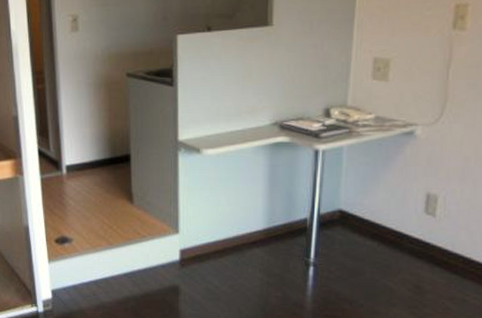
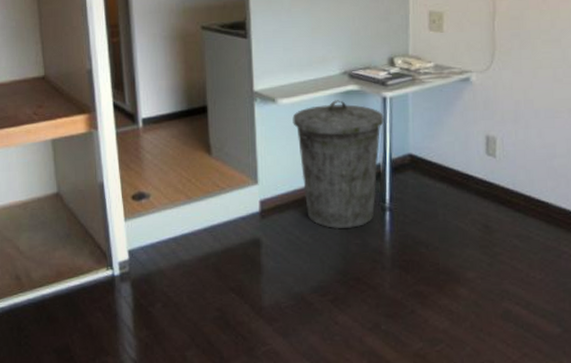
trash can: none [217,152,314,282] -> present [292,100,384,229]

